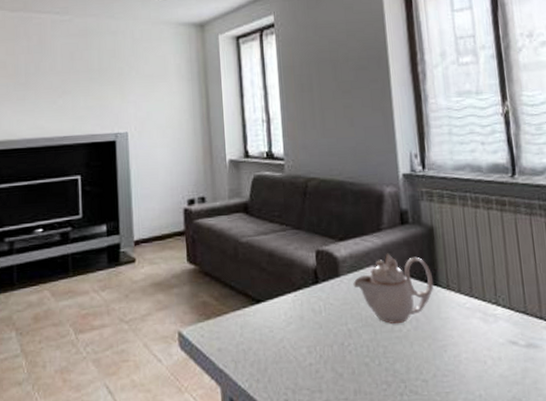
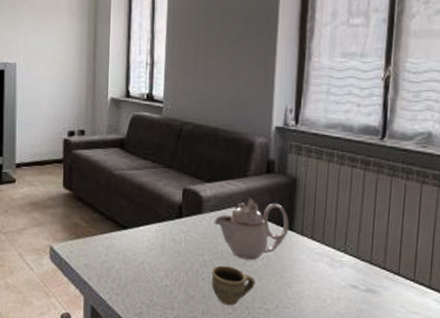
cup: none [358,333,407,381] -> present [211,265,255,306]

